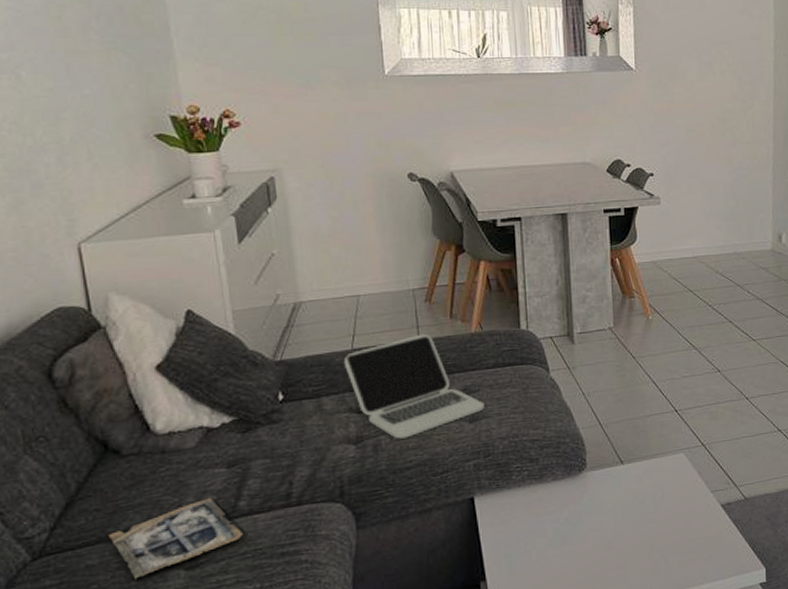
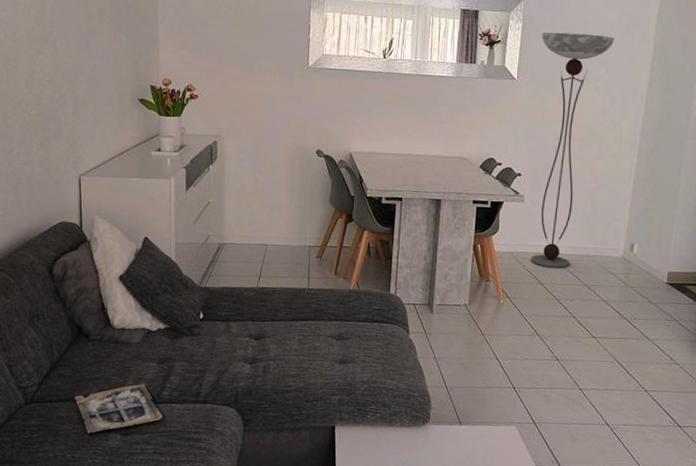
laptop: present [343,333,484,439] -> none [250,284,353,367]
floor lamp: none [655,14,733,273] -> present [531,32,614,269]

